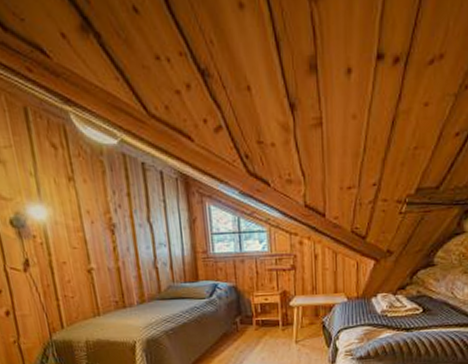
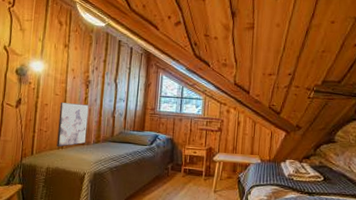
wall art: none [82,256,128,315] -> present [57,101,89,148]

